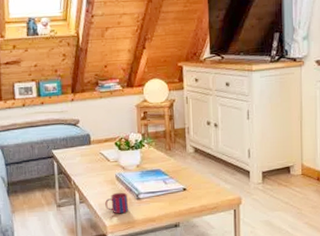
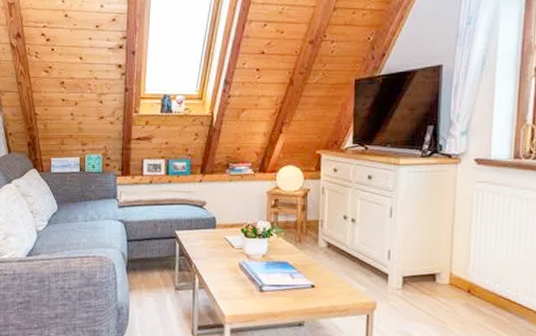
mug: present [105,192,129,214] -> none [226,281,251,305]

